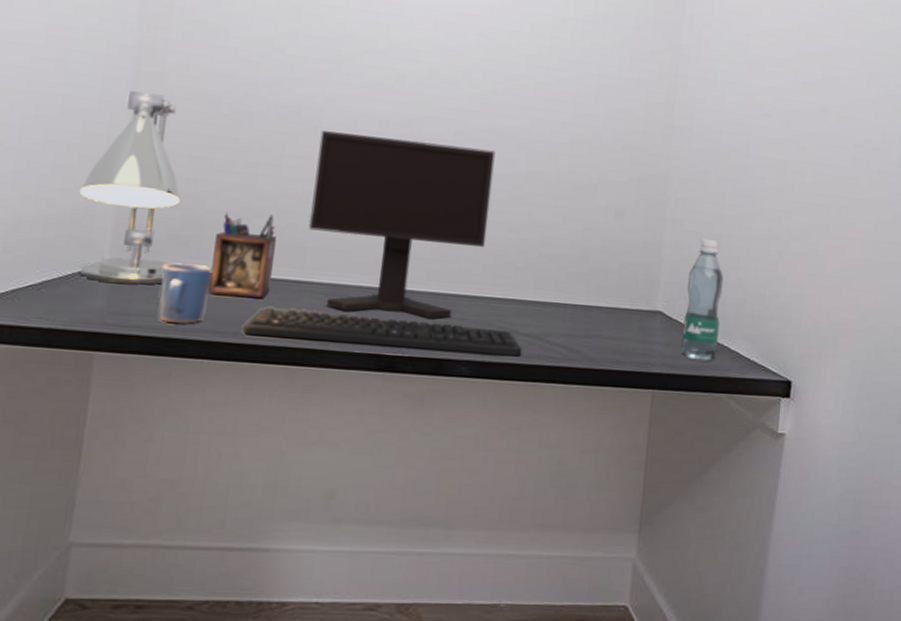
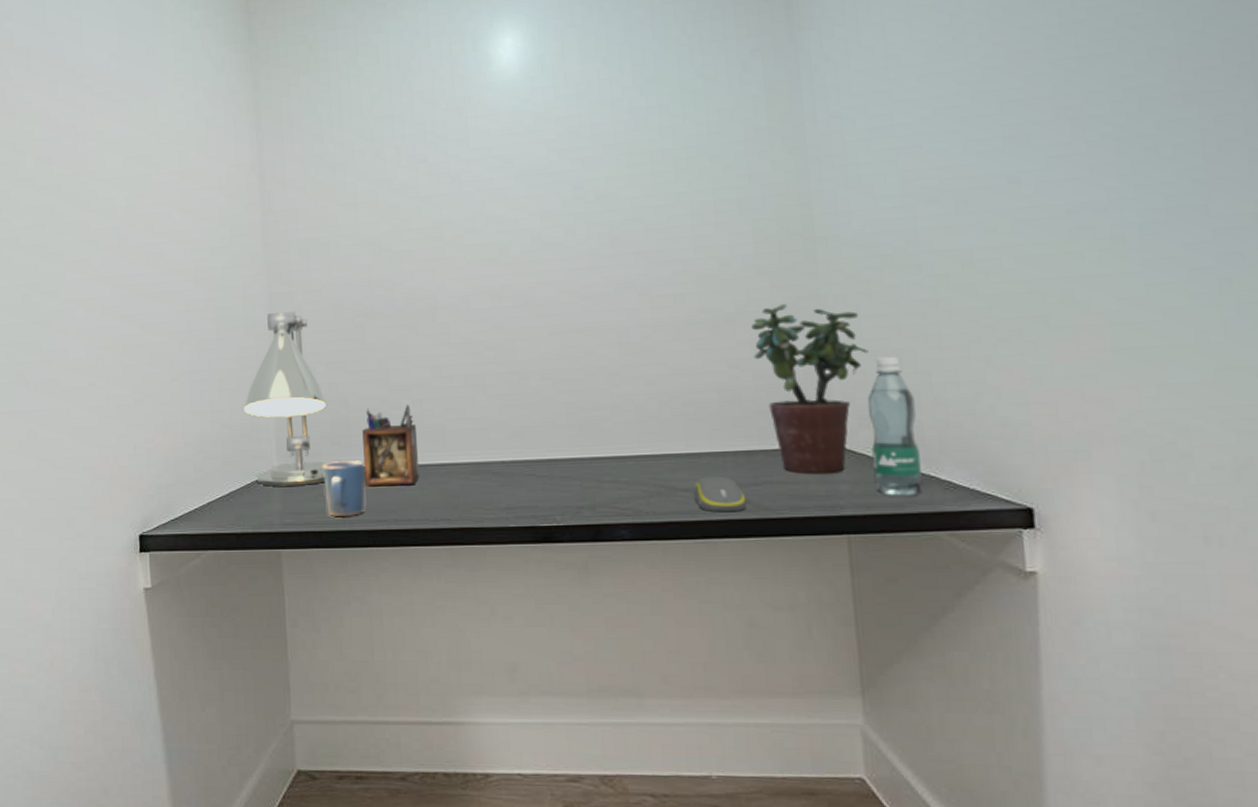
computer keyboard: present [242,308,522,357] -> none [401,487,685,520]
monitor: present [308,130,496,320] -> none [438,304,623,488]
computer mouse: none [532,324,577,360] -> present [693,476,747,513]
potted plant: none [606,178,697,335] -> present [751,303,869,475]

